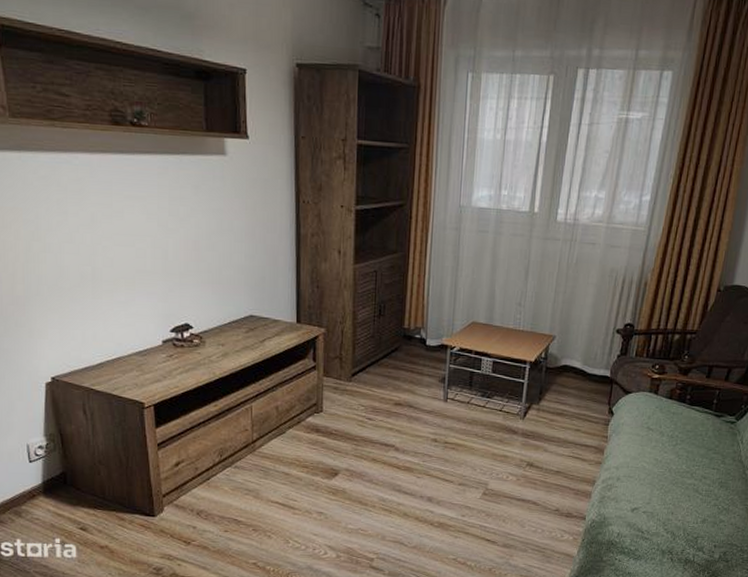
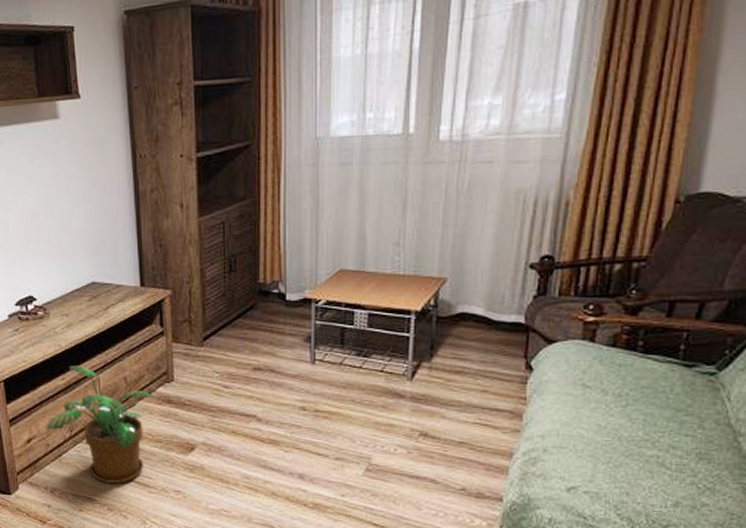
potted plant: none [194,393,303,506] -> present [45,366,153,483]

